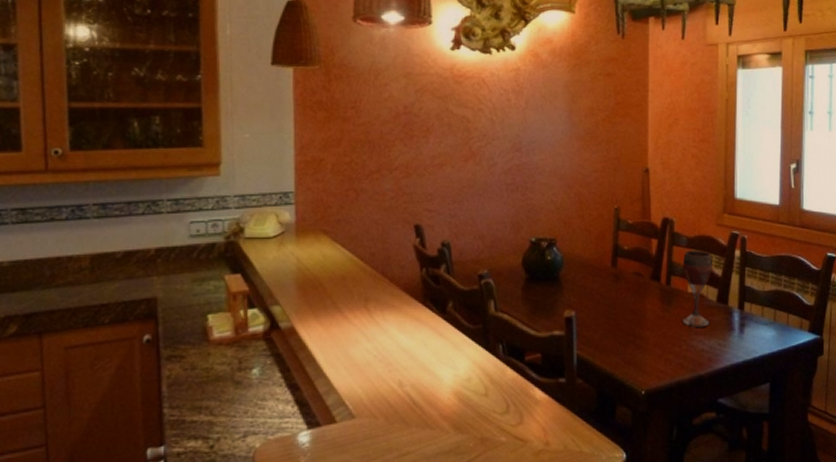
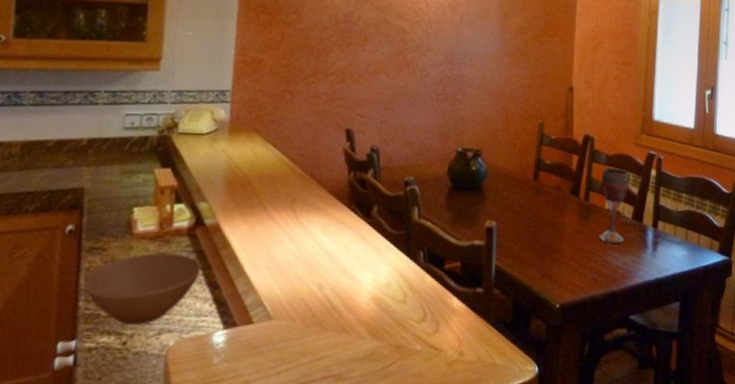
bowl: none [166,357,280,429] -> present [83,253,202,325]

